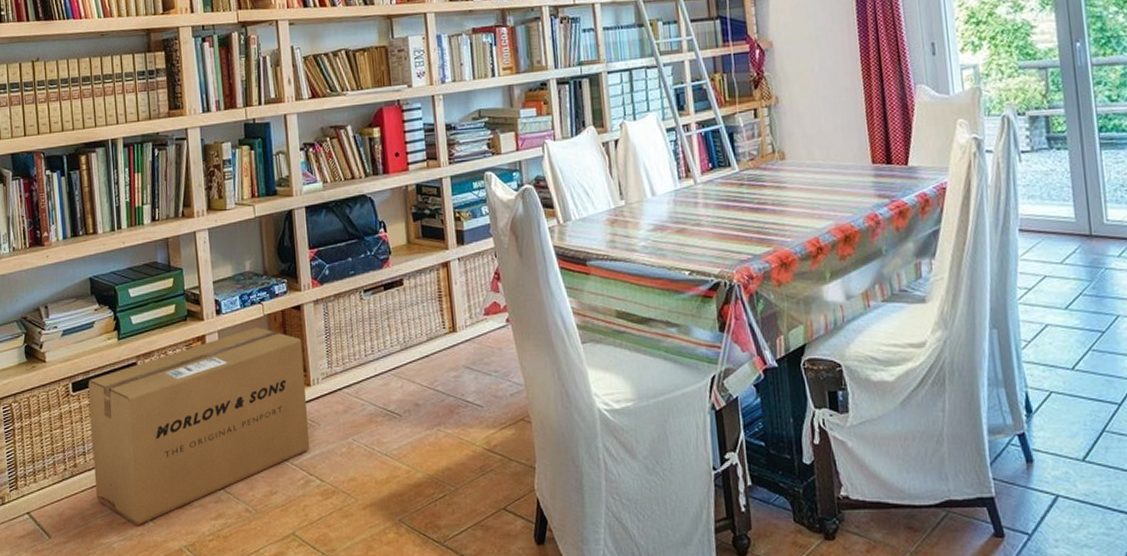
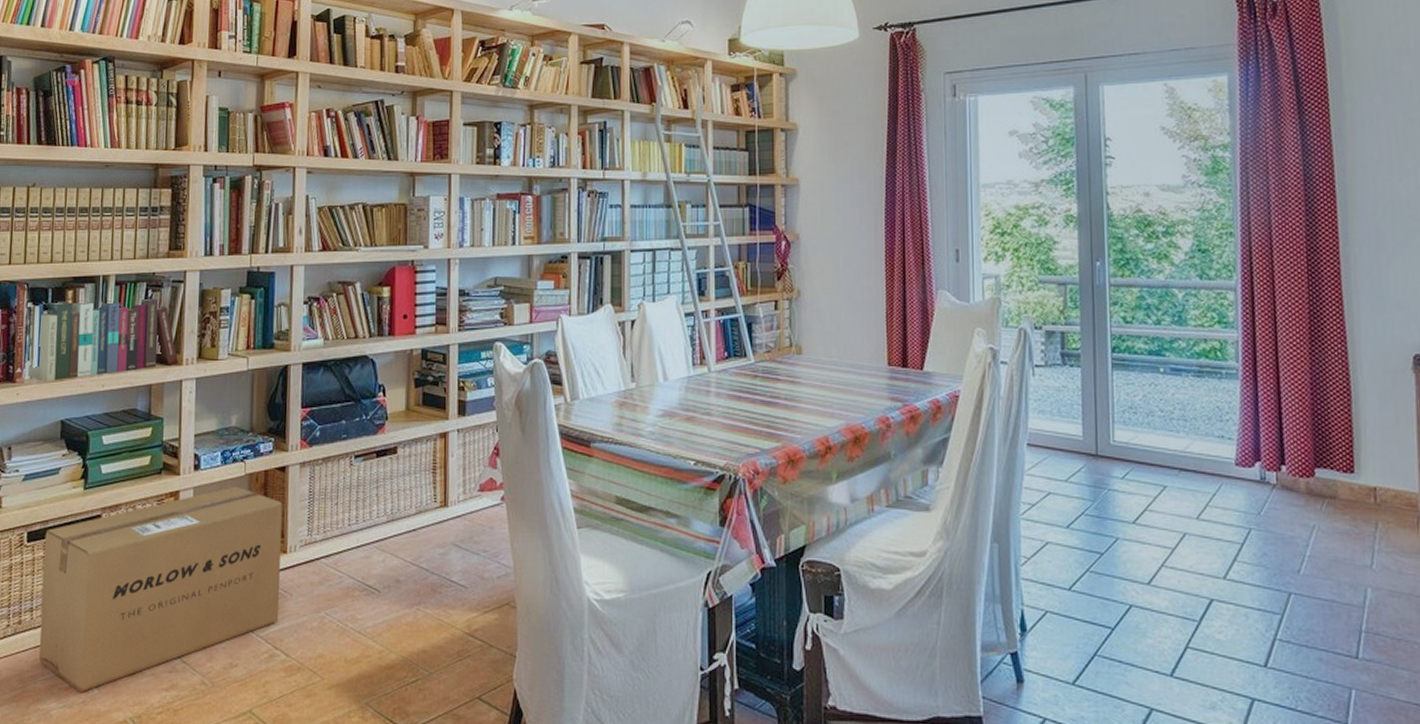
books: none [54,156,190,244] -> present [28,296,178,382]

